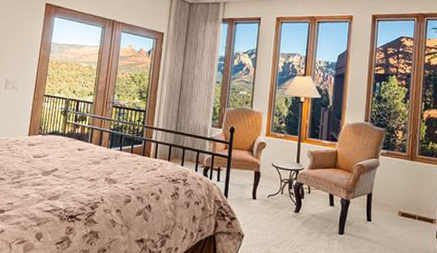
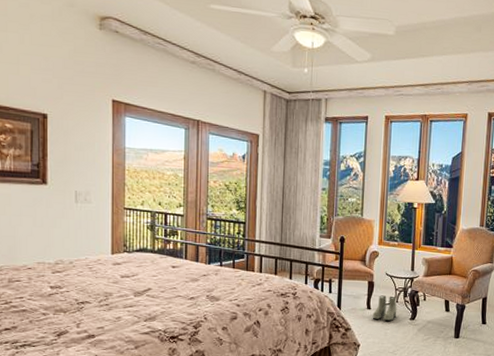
boots: none [257,186,282,212] -> present [372,295,397,321]

